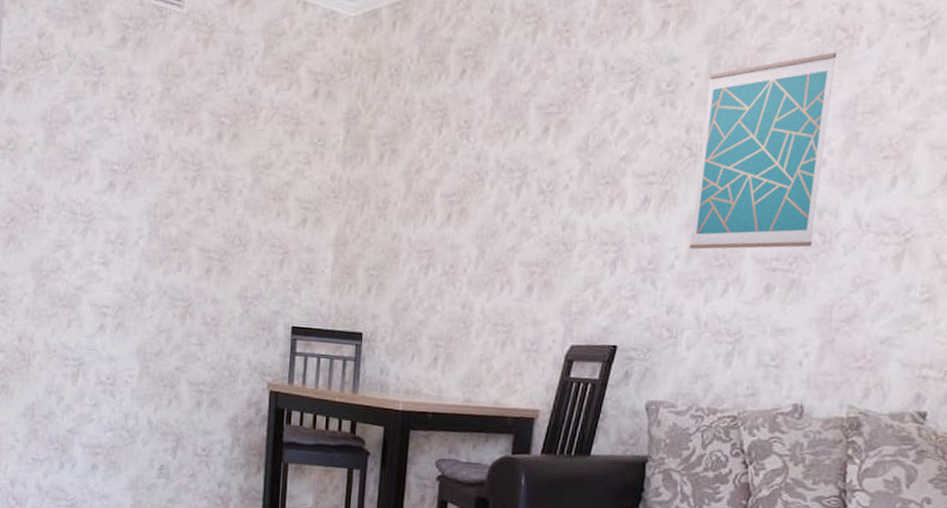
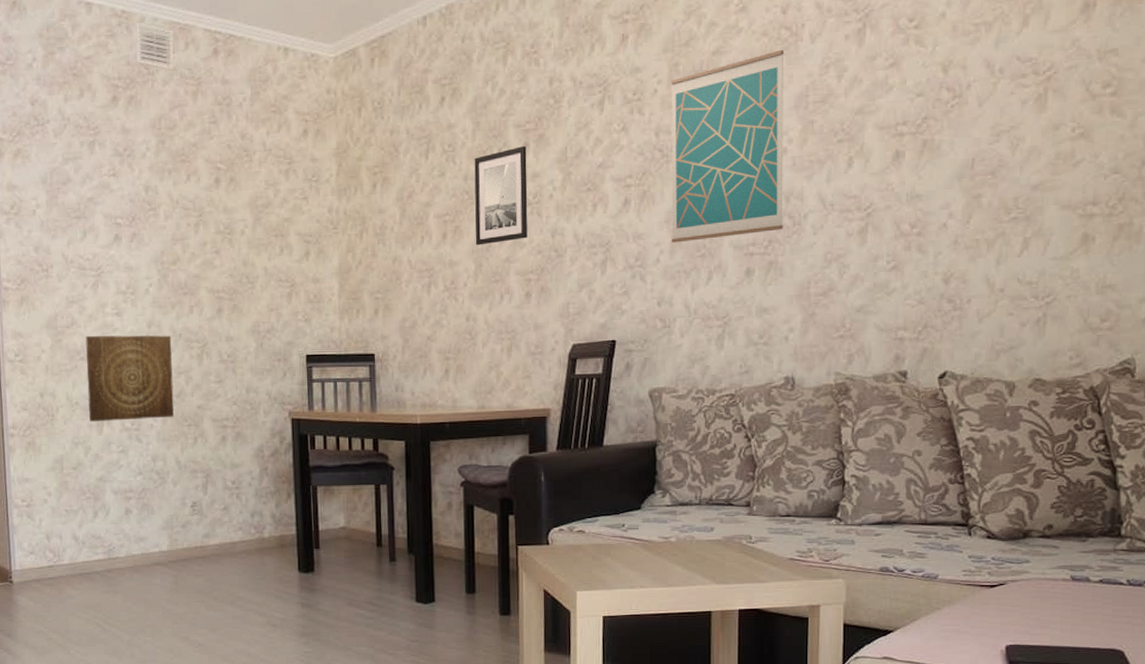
wall art: none [65,282,156,376] -> present [85,335,174,422]
wall art: none [480,130,547,231] -> present [474,146,528,246]

